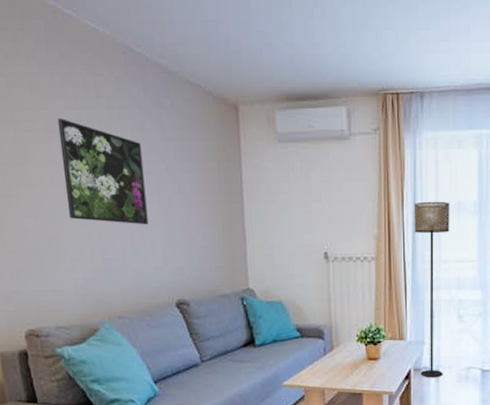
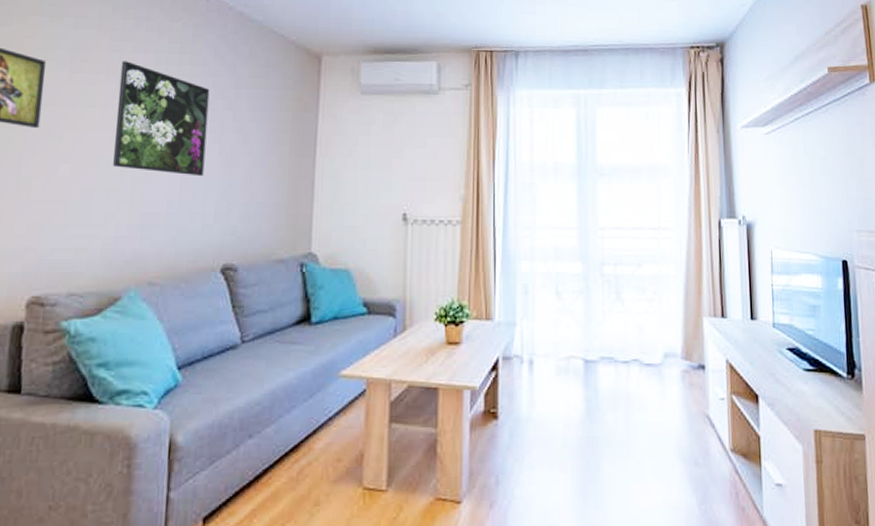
floor lamp: present [414,201,449,378] -> none [506,161,545,370]

